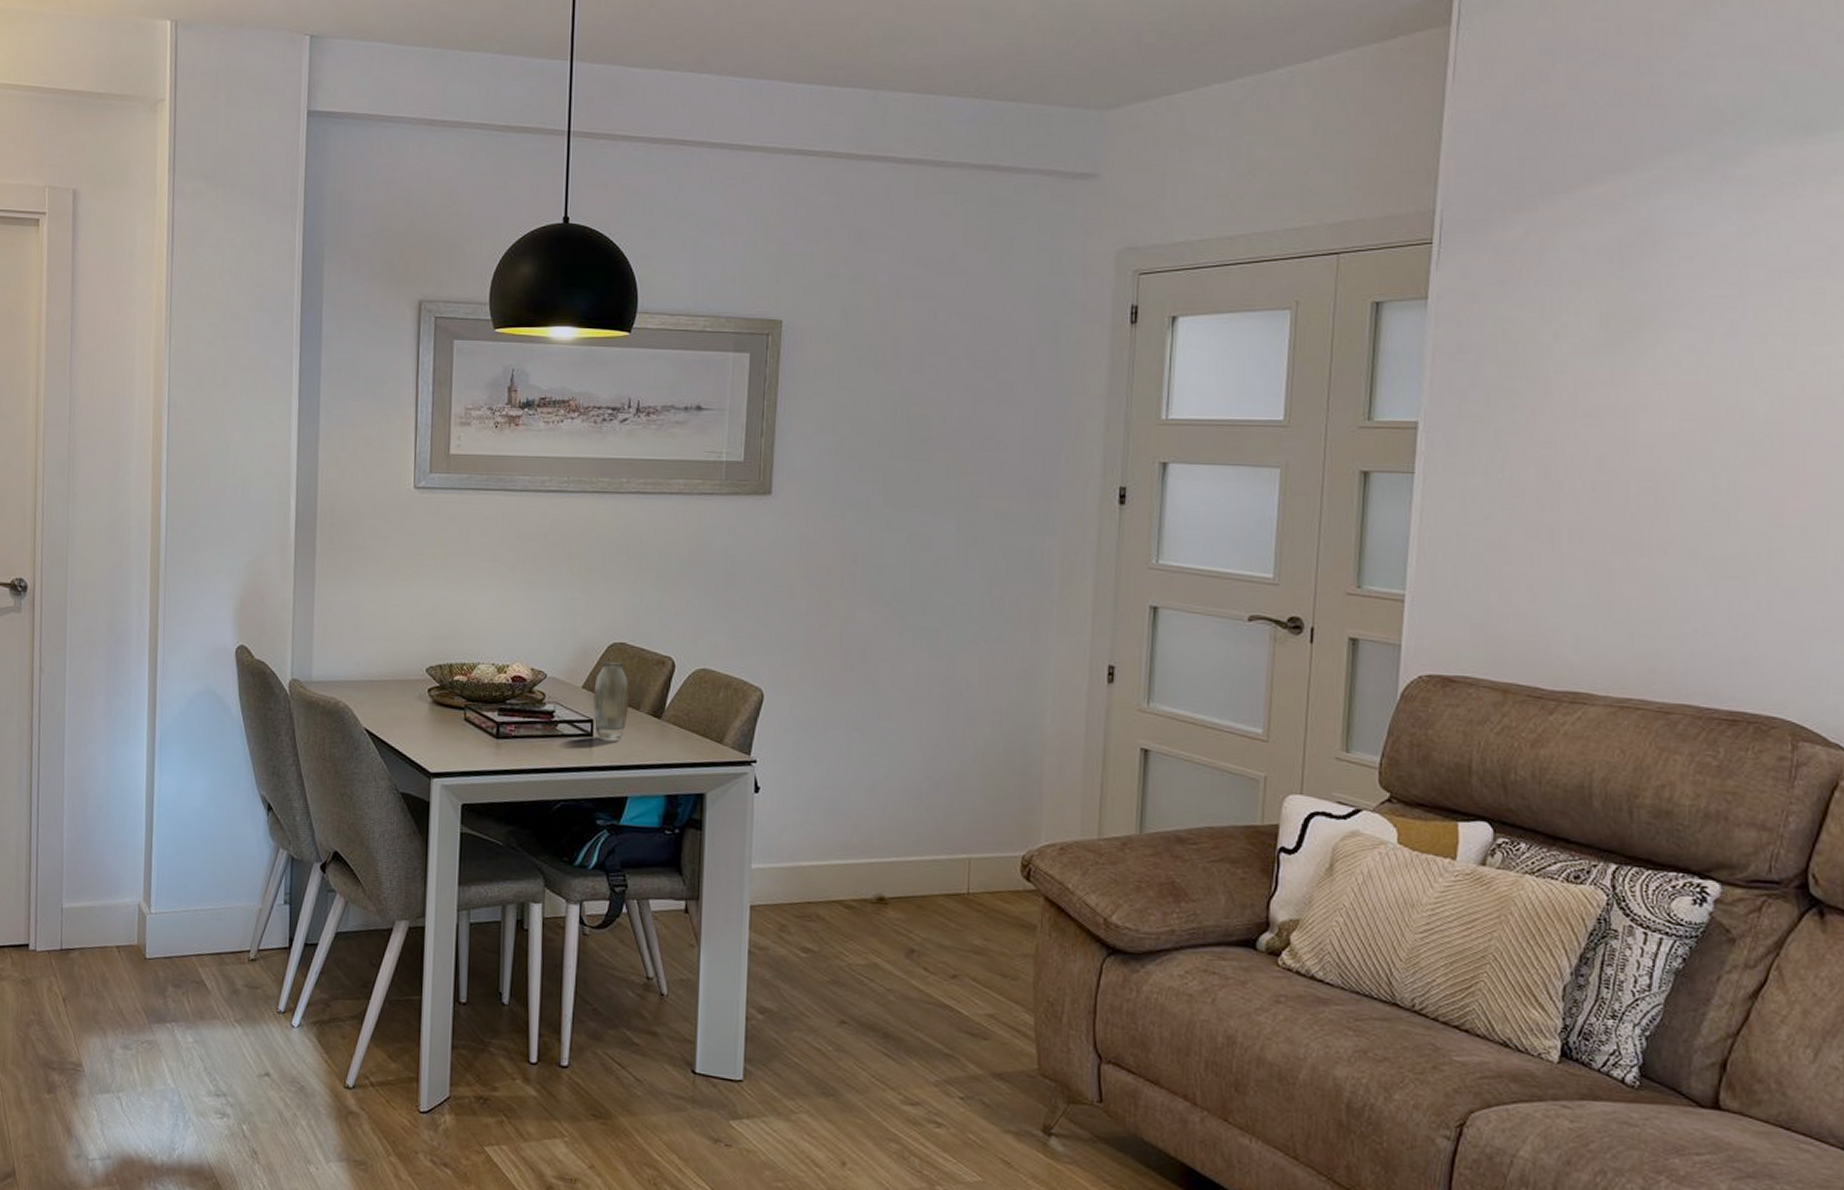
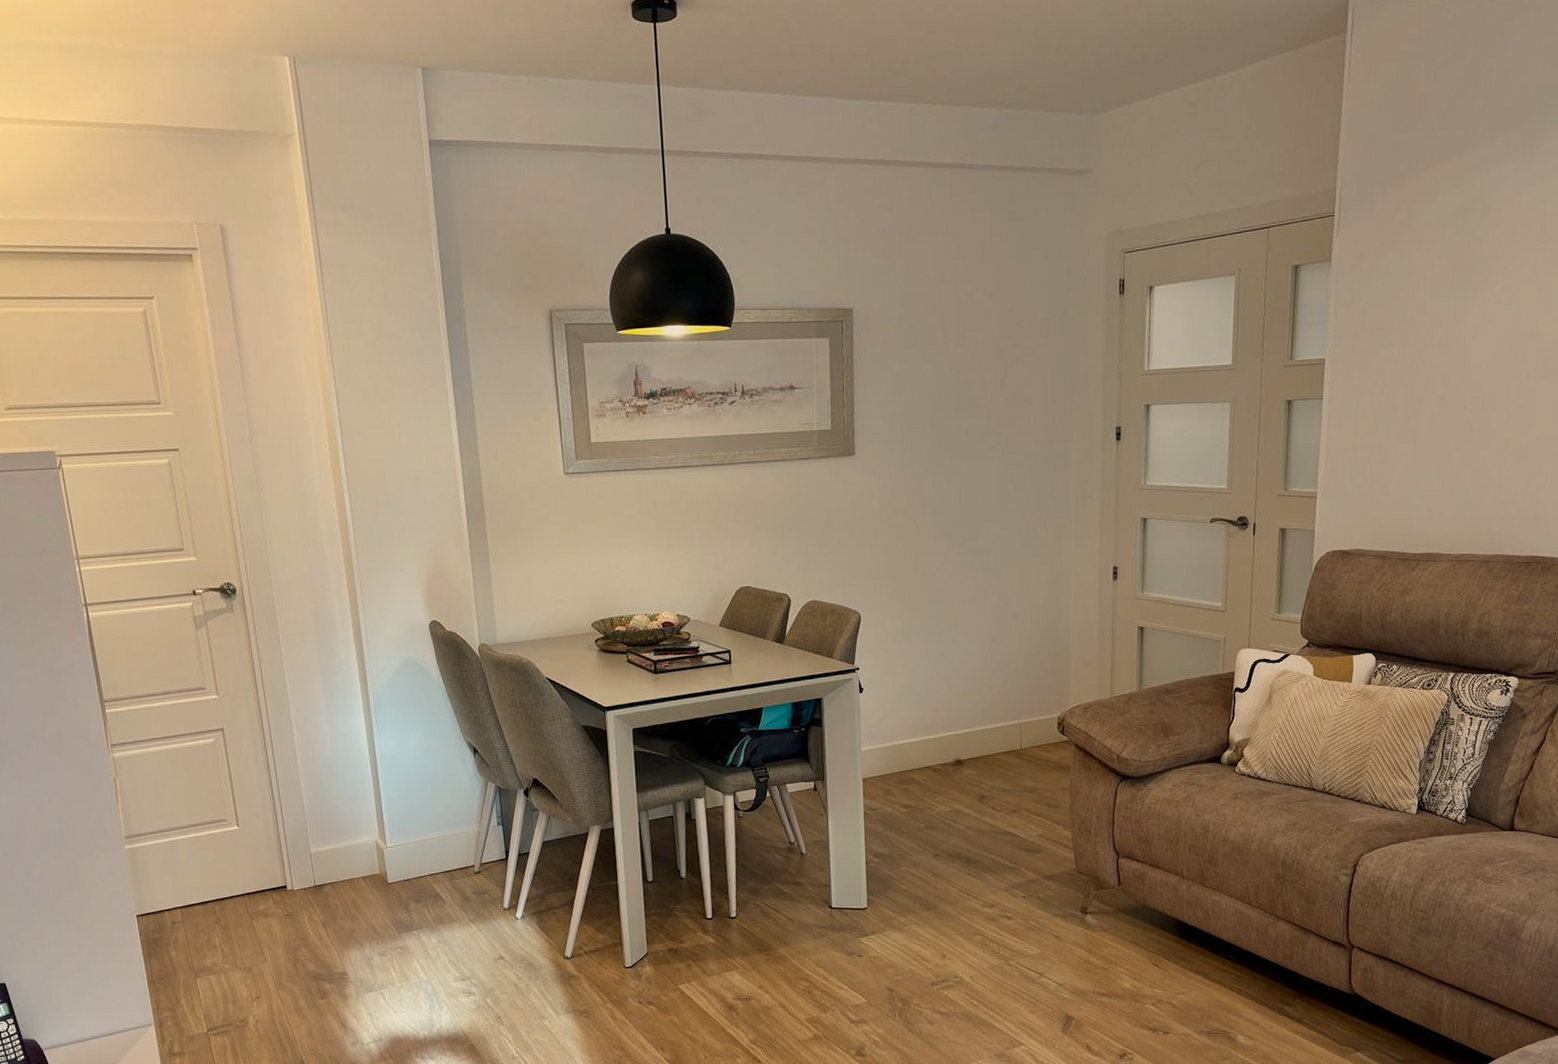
vase: present [593,661,629,742] -> none [728,602,757,666]

